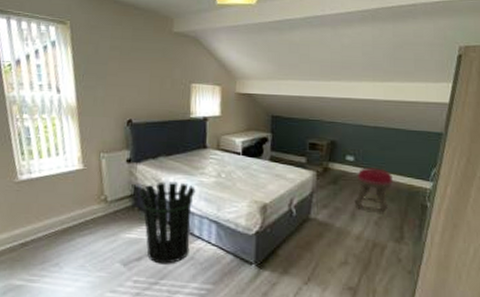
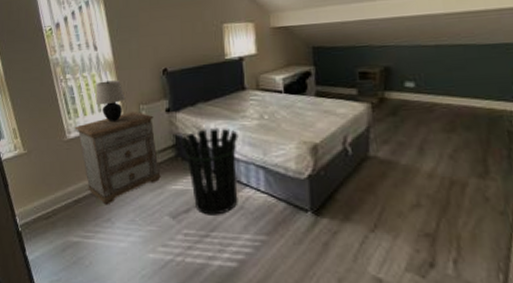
nightstand: none [27,159,116,250] -> present [74,112,161,205]
table lamp: none [53,125,87,167] -> present [95,80,126,121]
stool: present [354,168,393,214] -> none [420,92,467,146]

